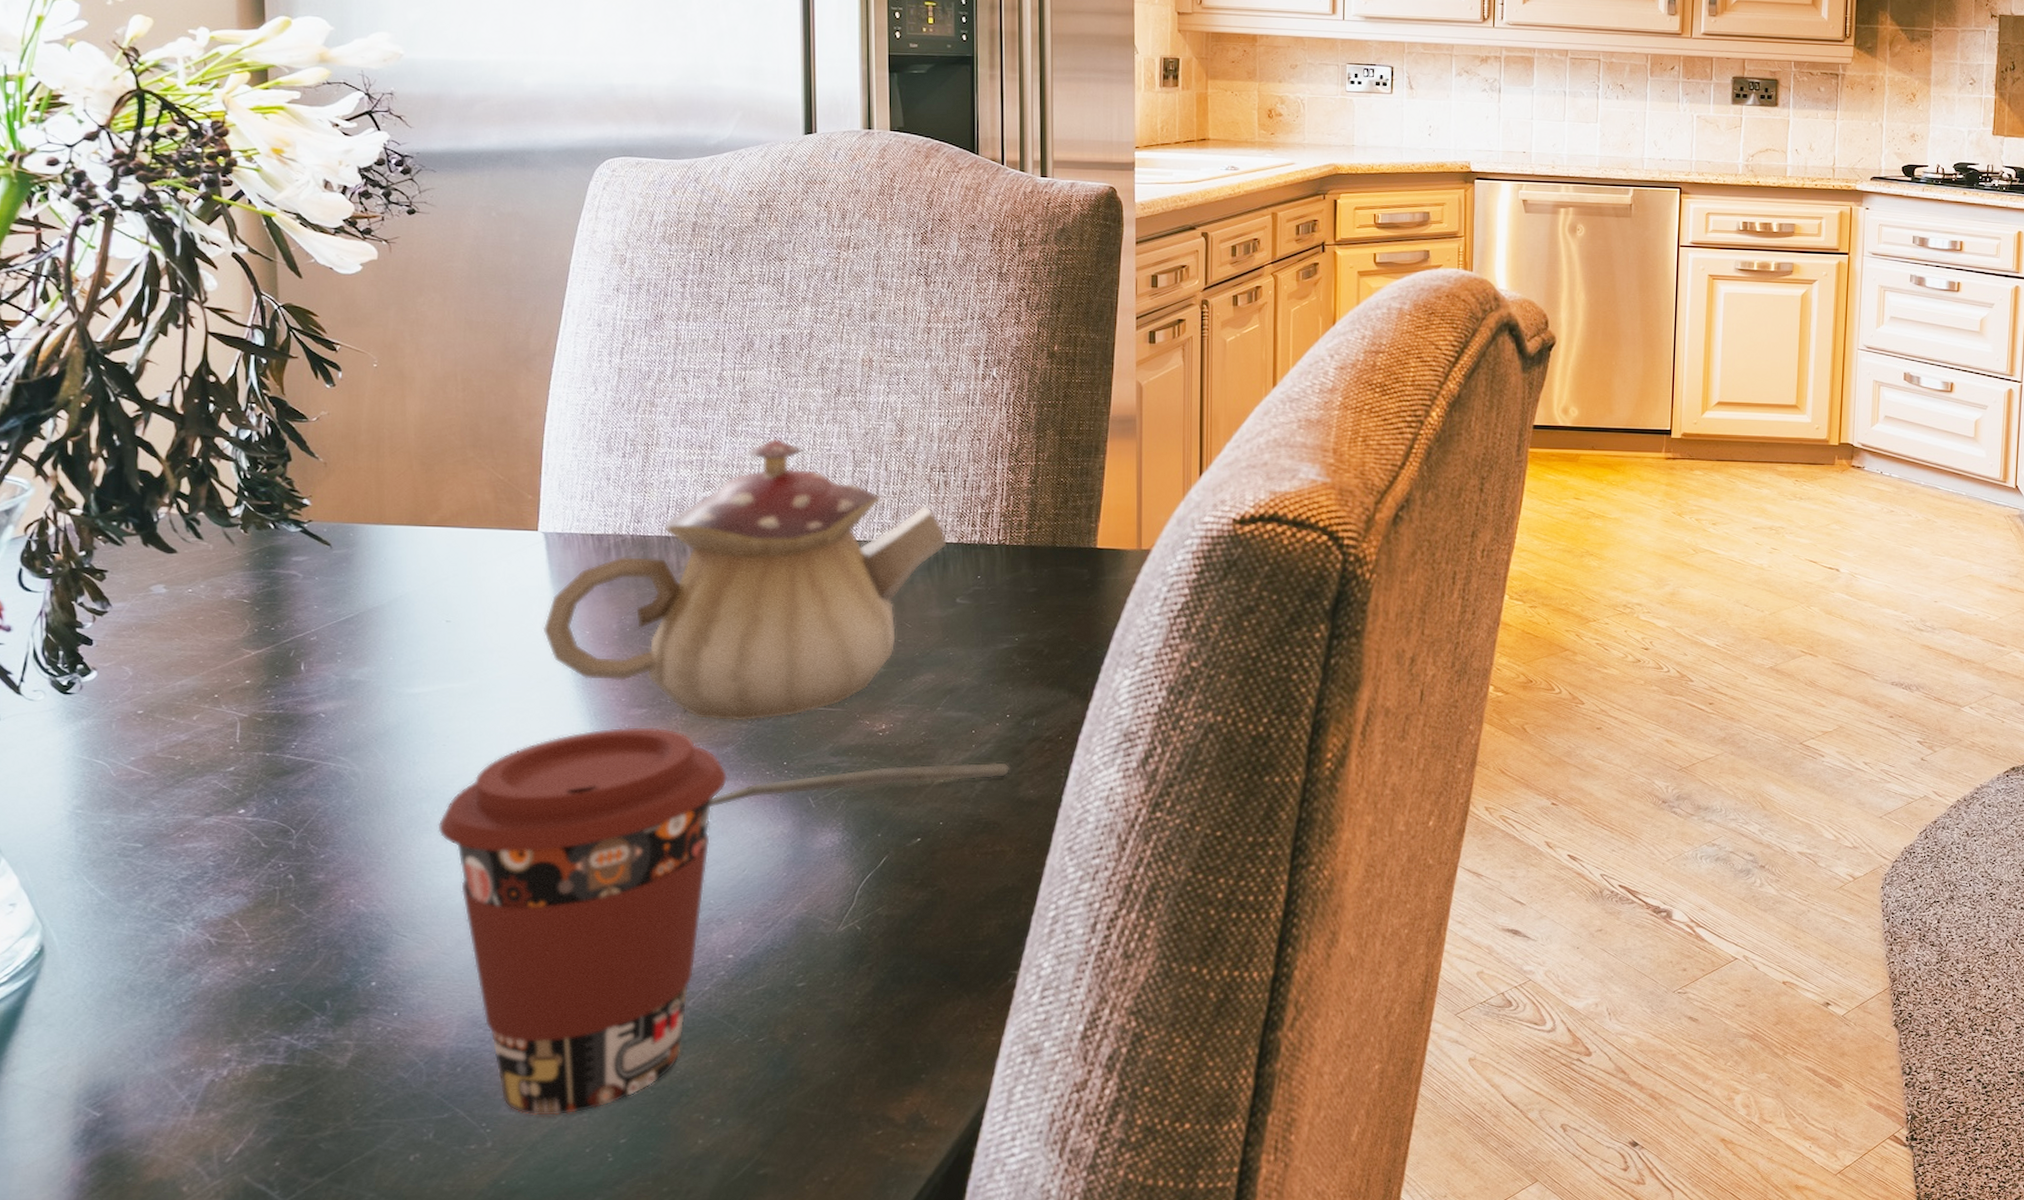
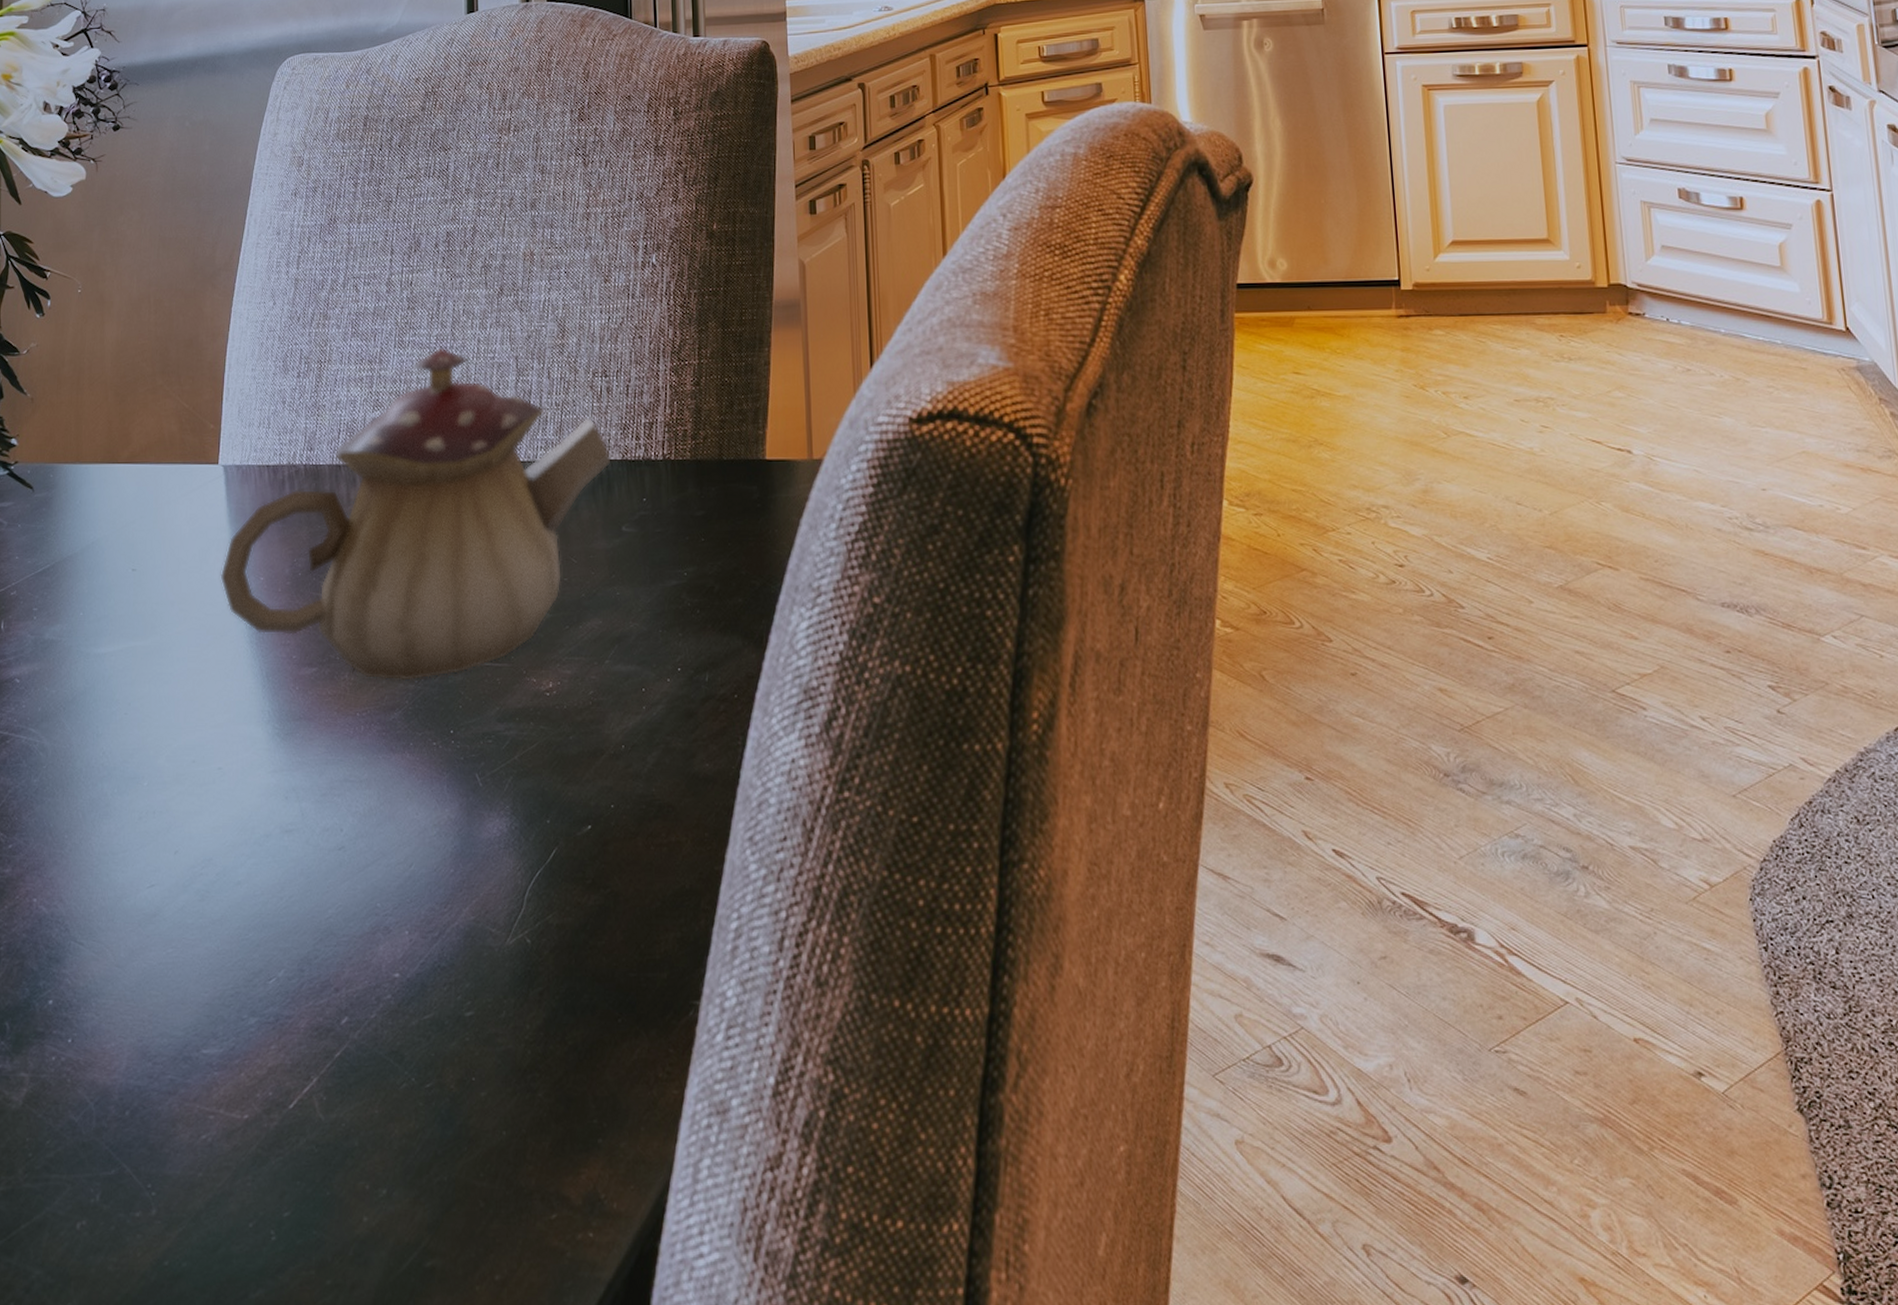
coffee cup: present [438,727,728,1116] -> none [117,689,395,1177]
spoon: present [710,762,1010,808] -> none [377,728,684,787]

